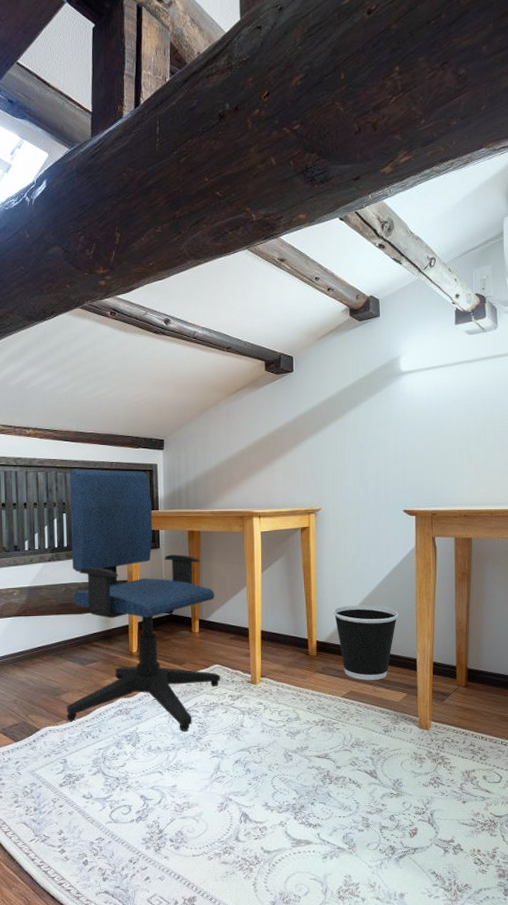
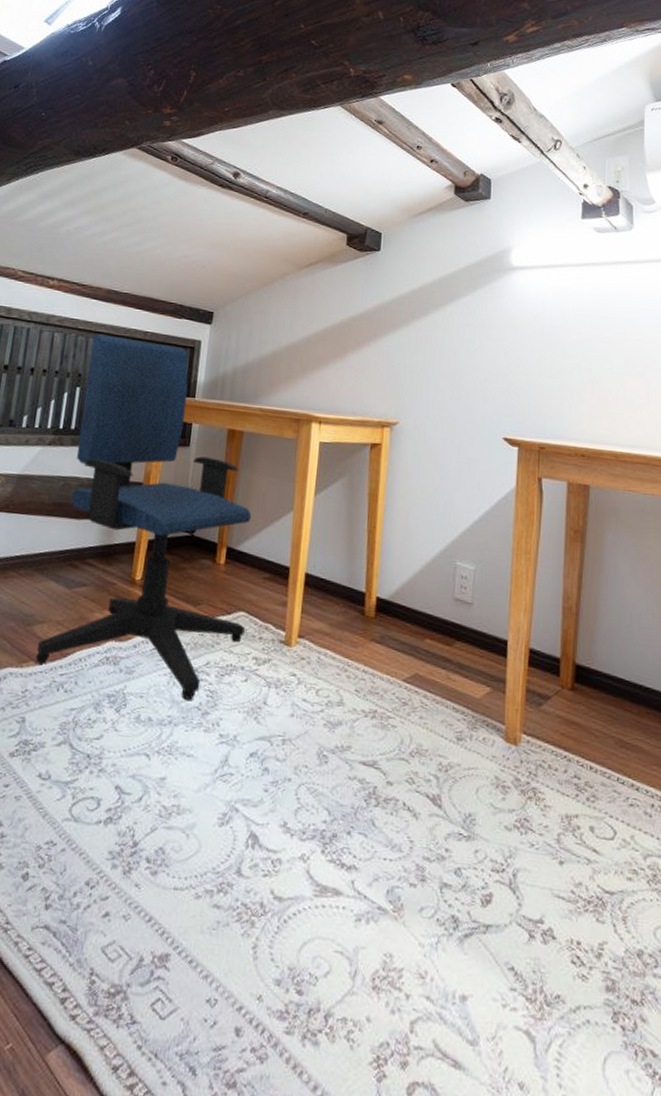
wastebasket: present [333,605,399,680] -> none [402,554,488,664]

